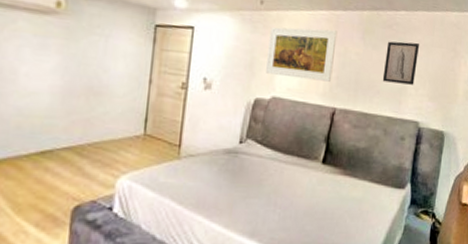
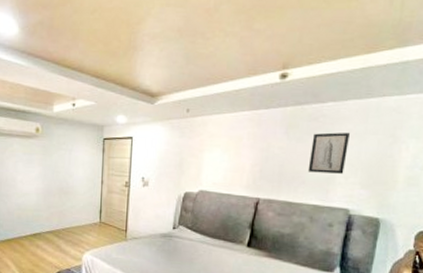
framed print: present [266,27,338,82] -> none [194,128,260,175]

